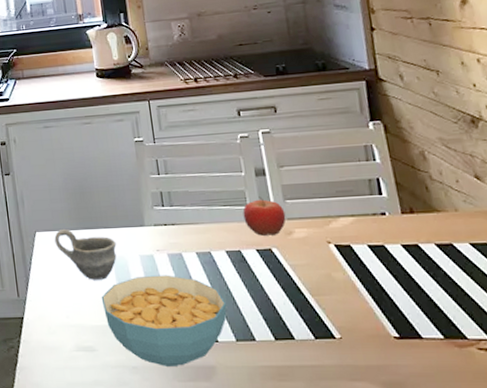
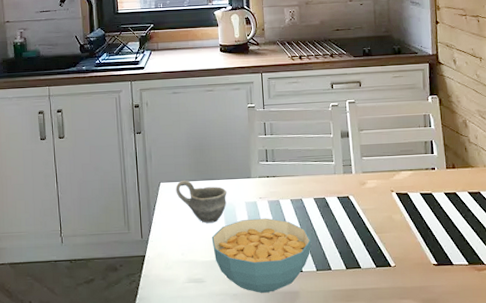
fruit: present [242,197,286,236] -> none [329,154,362,186]

